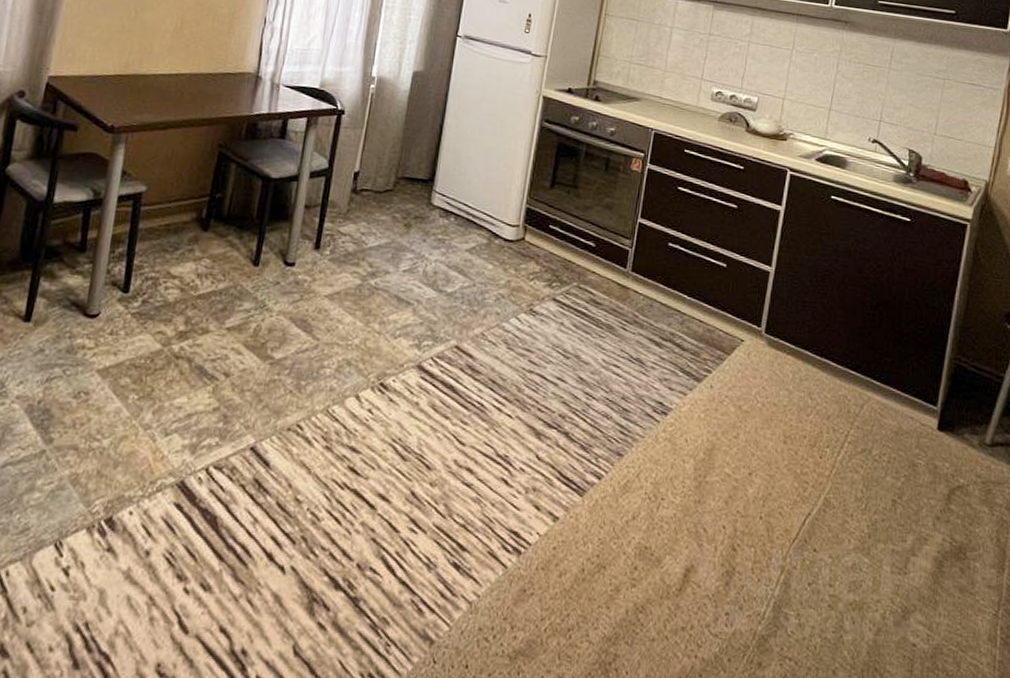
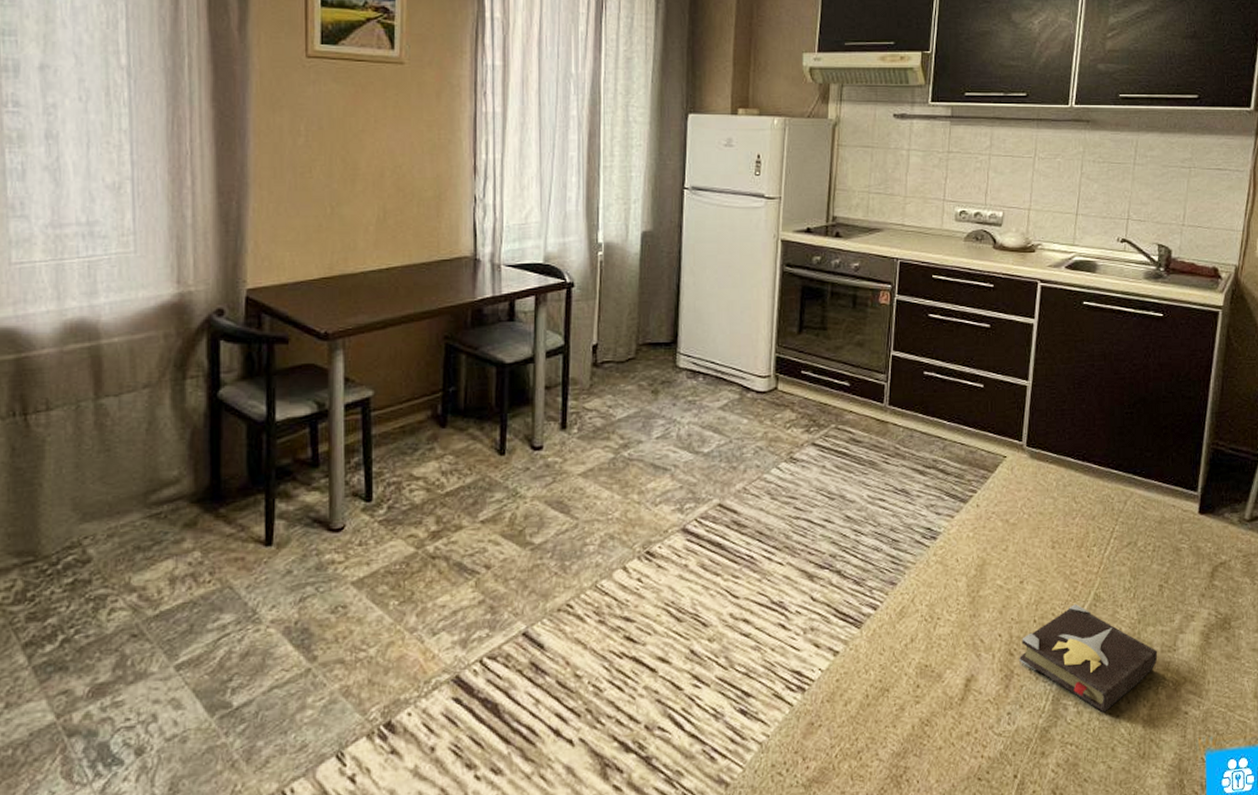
hardback book: none [741,506,888,630] -> present [1018,604,1158,713]

